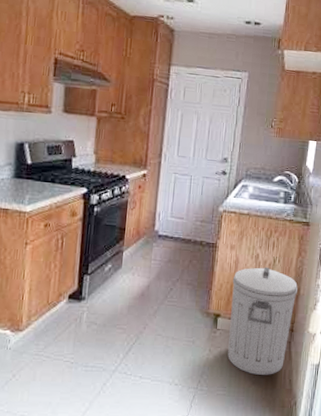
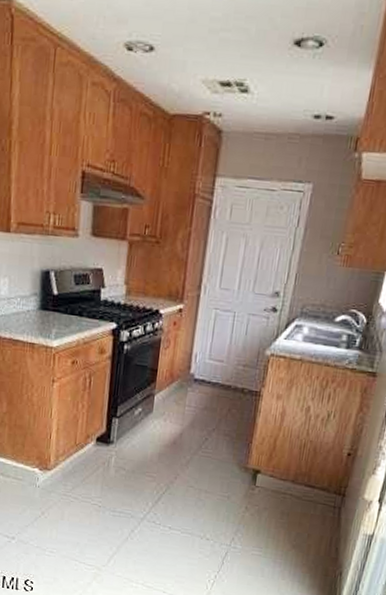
trash can: present [228,266,298,375] -> none [266,421,355,541]

